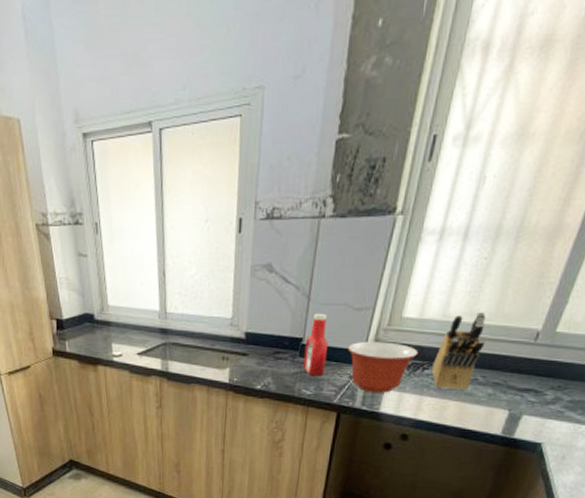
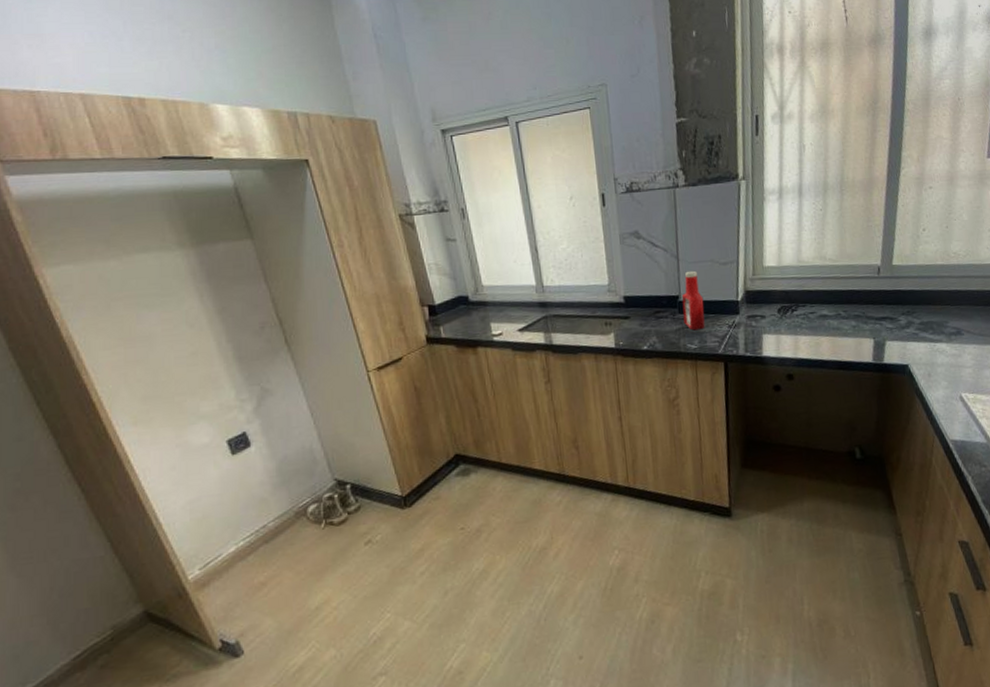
mixing bowl: present [348,341,419,393] -> none [721,290,785,339]
knife block: present [432,312,486,391] -> none [799,255,839,327]

